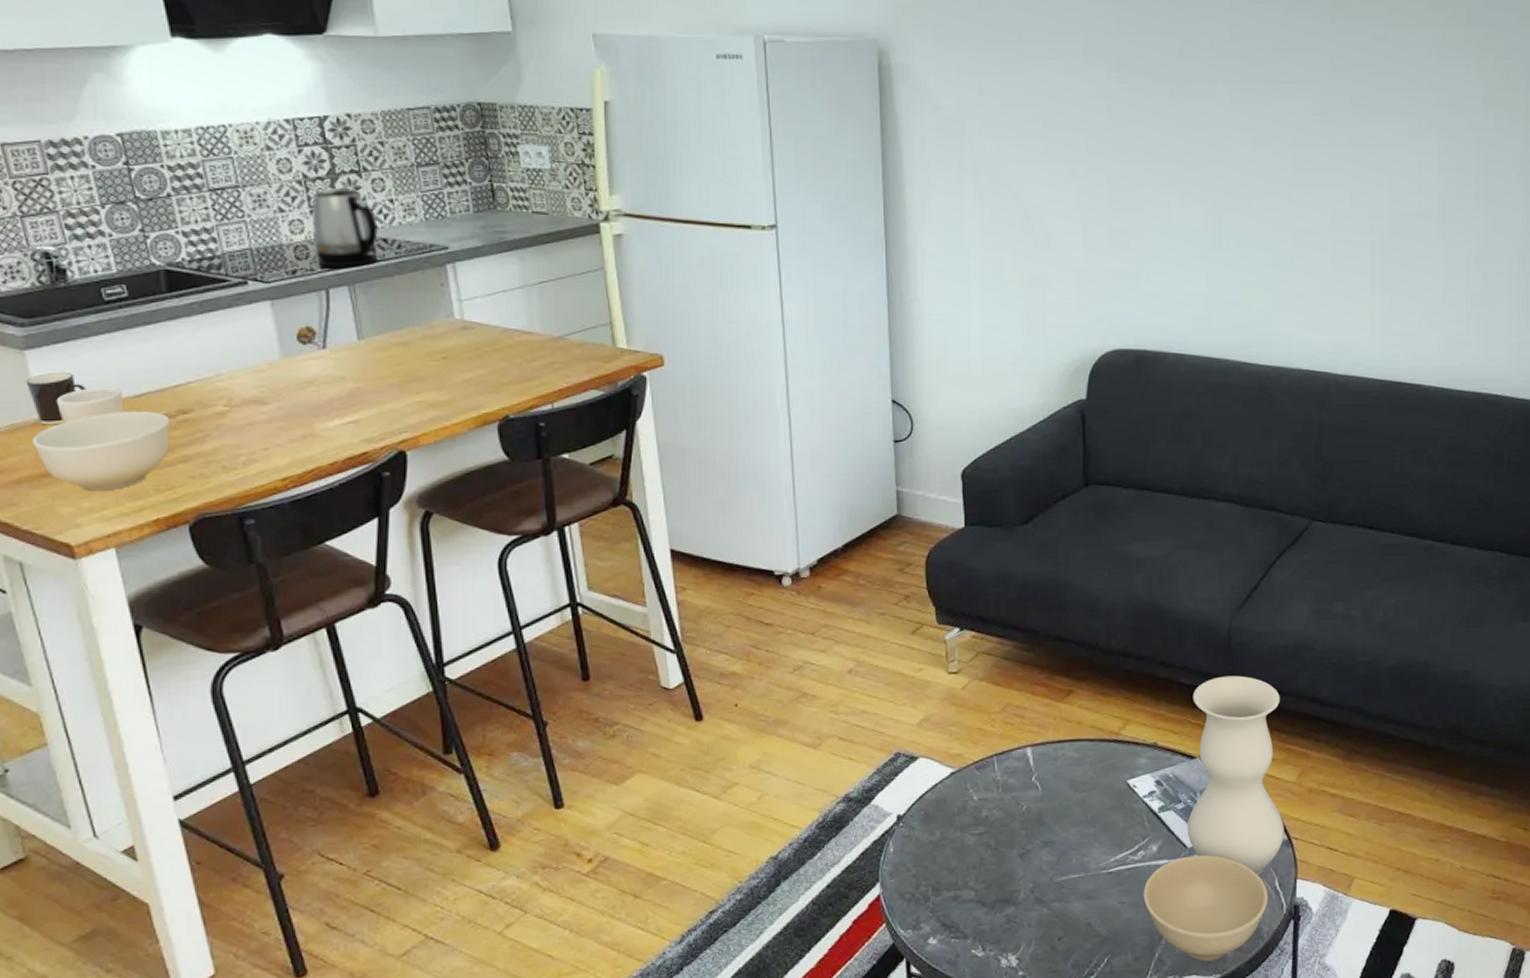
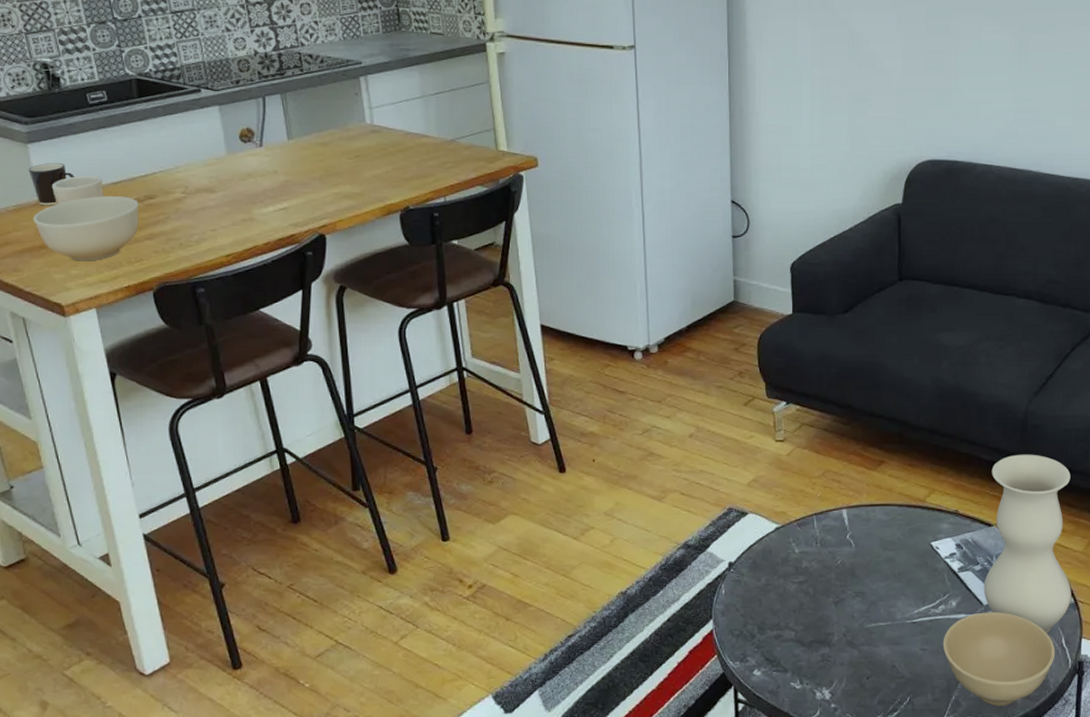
kettle: present [312,187,379,269] -> none [252,10,305,80]

